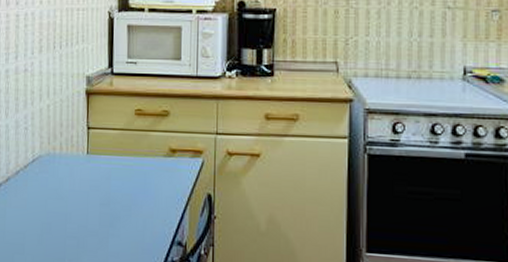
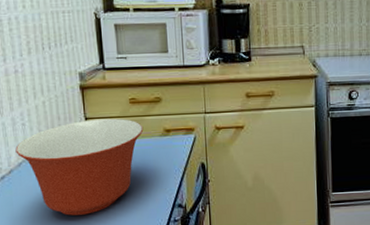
mixing bowl: none [15,129,147,240] -> present [15,118,144,216]

